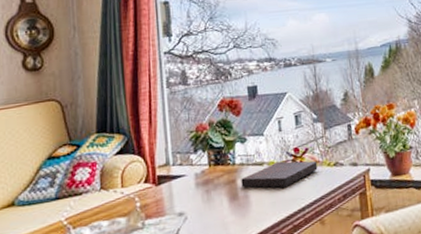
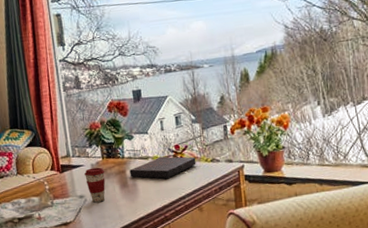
coffee cup: none [186,176,212,221] -> present [84,167,106,203]

